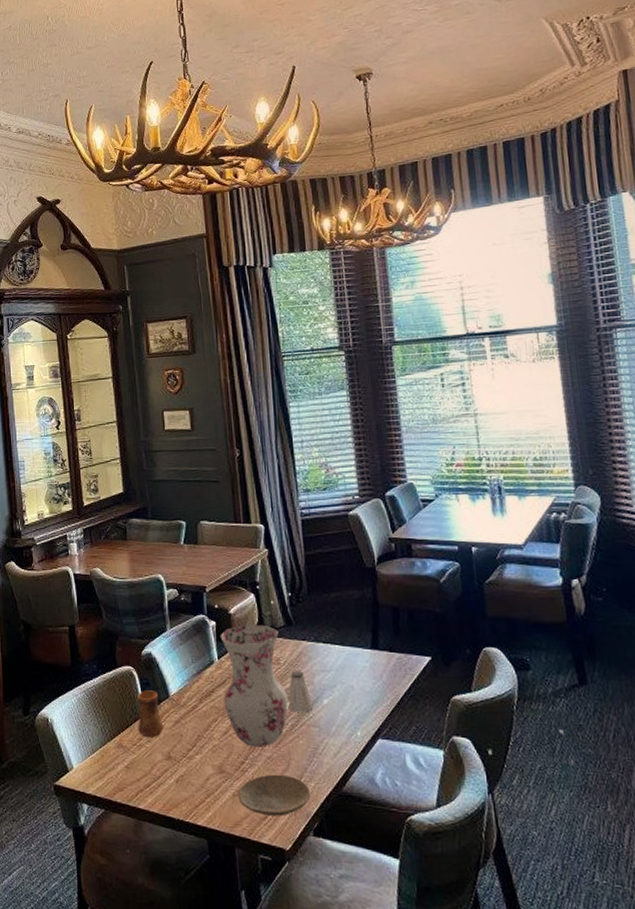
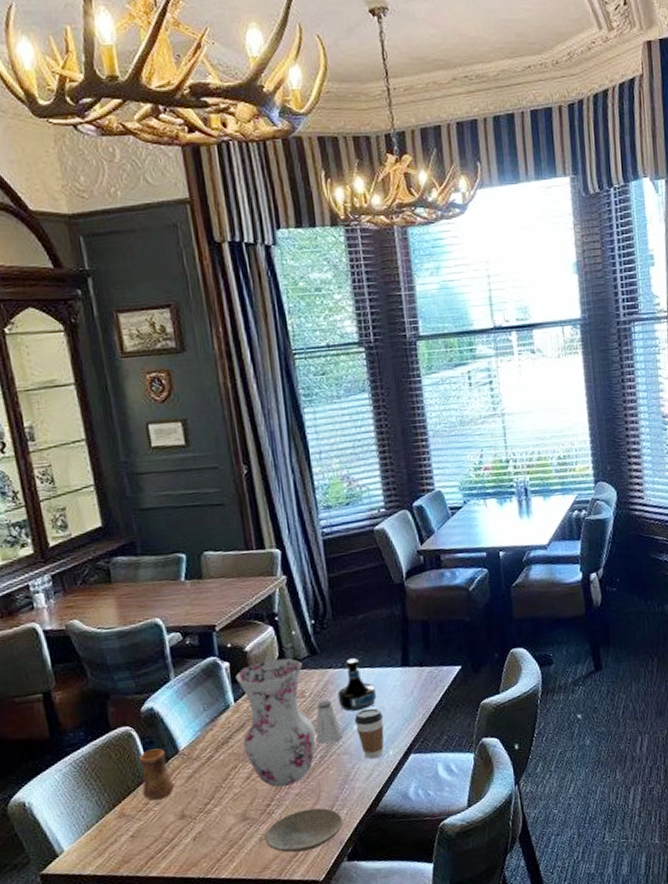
tequila bottle: none [309,634,347,685] -> present [337,658,377,711]
coffee cup: none [325,685,353,736] -> present [355,708,384,759]

